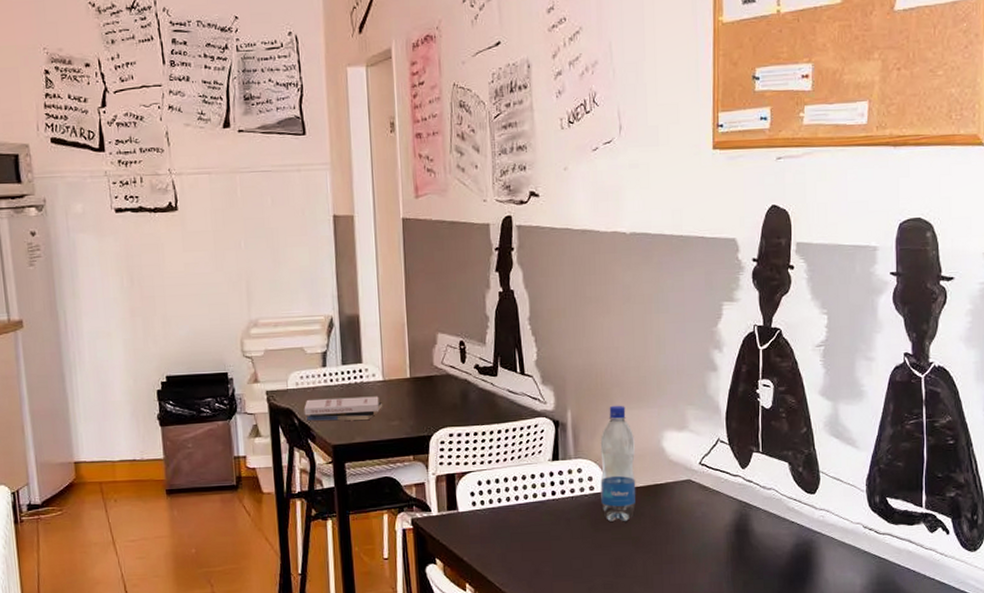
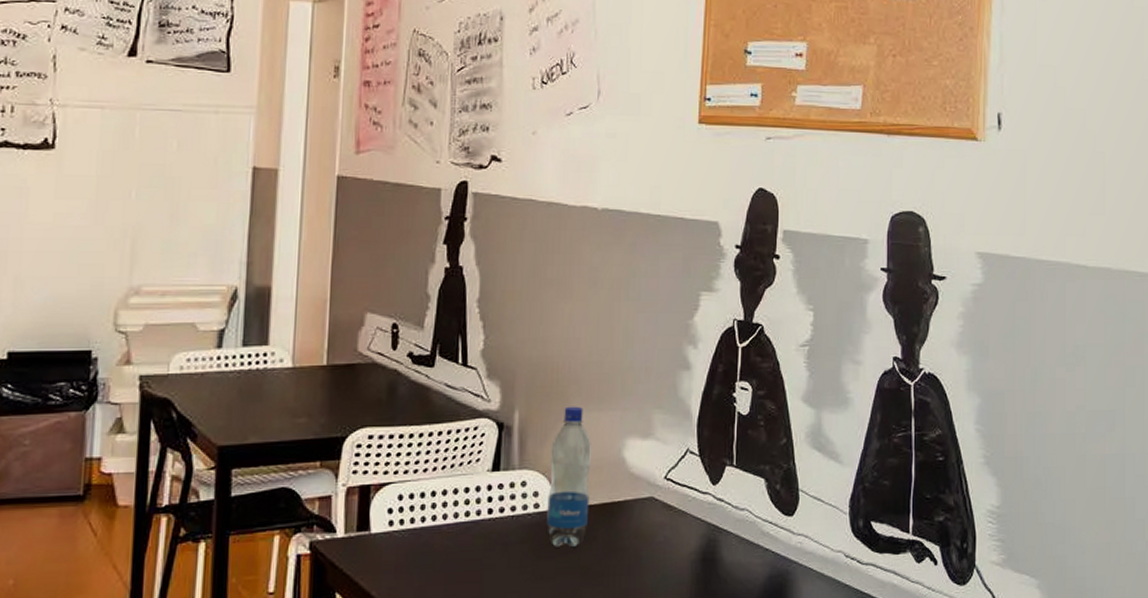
books: present [304,396,383,421] -> none [186,386,289,417]

